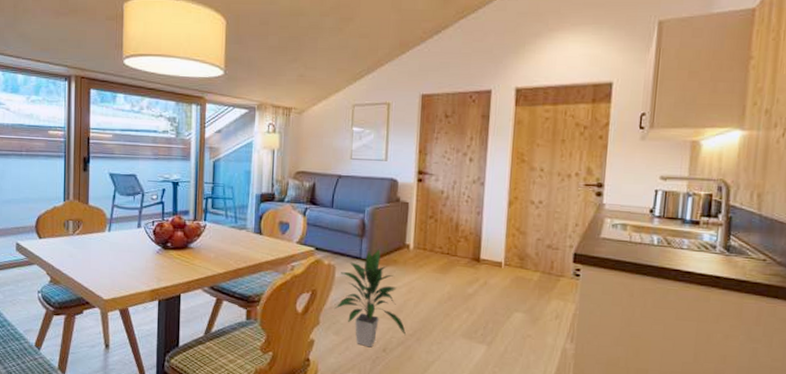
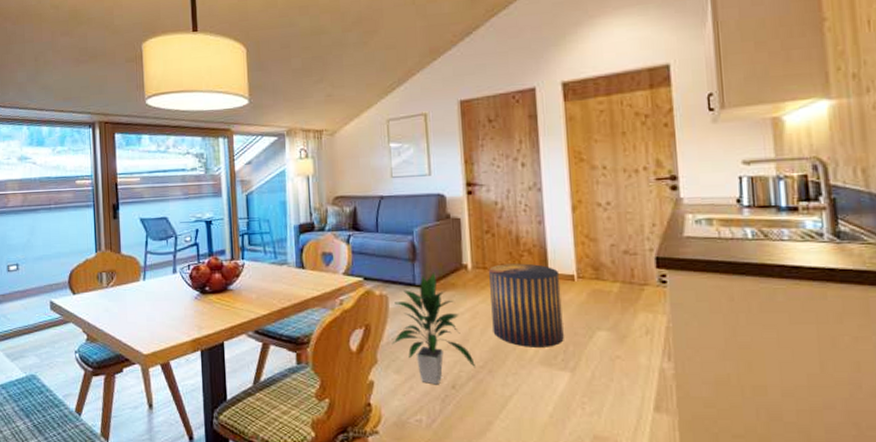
stool: none [425,247,490,323] -> present [489,263,564,347]

